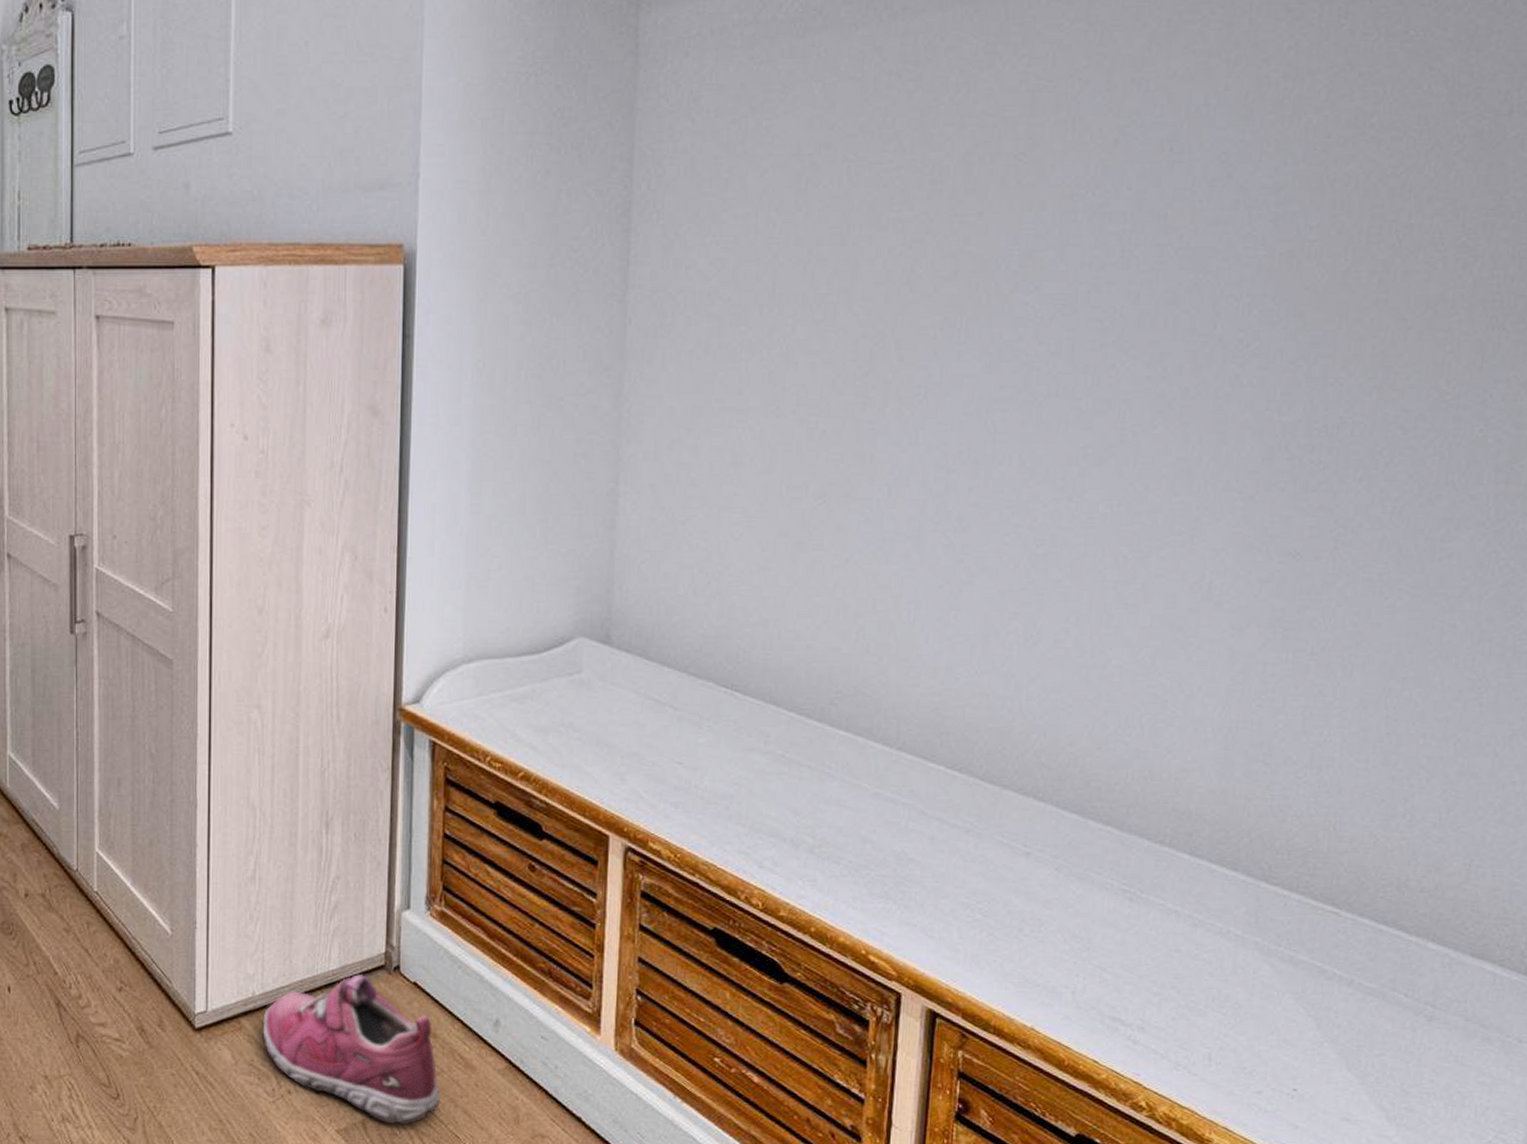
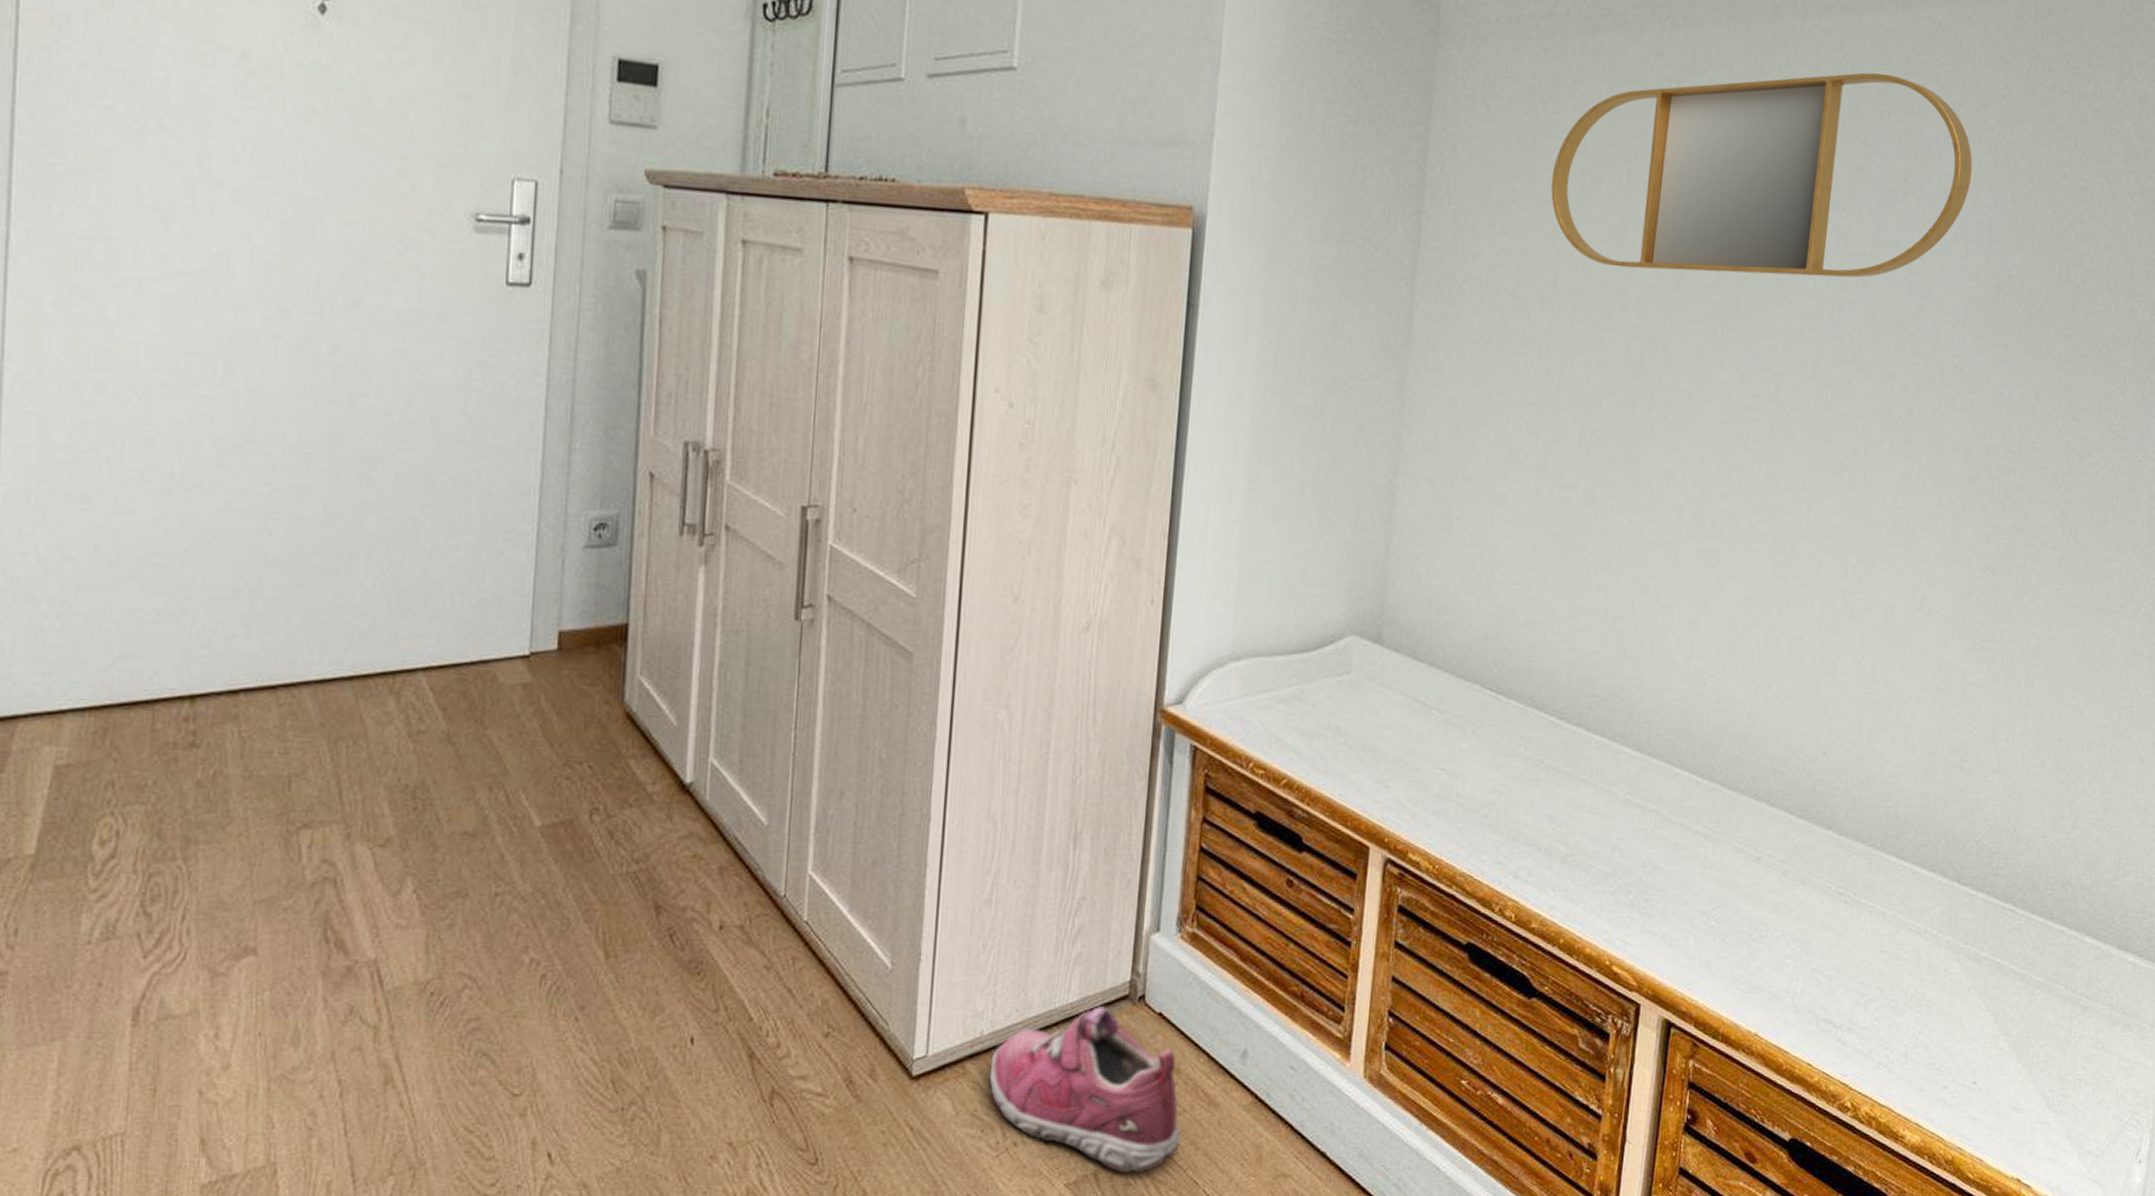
home mirror: none [764,39,1253,267] -> present [1551,72,1973,278]

